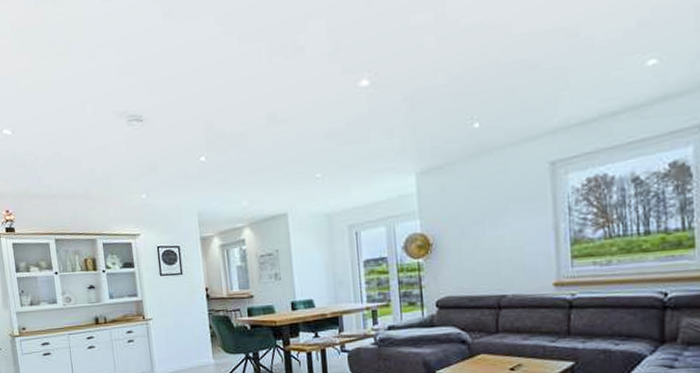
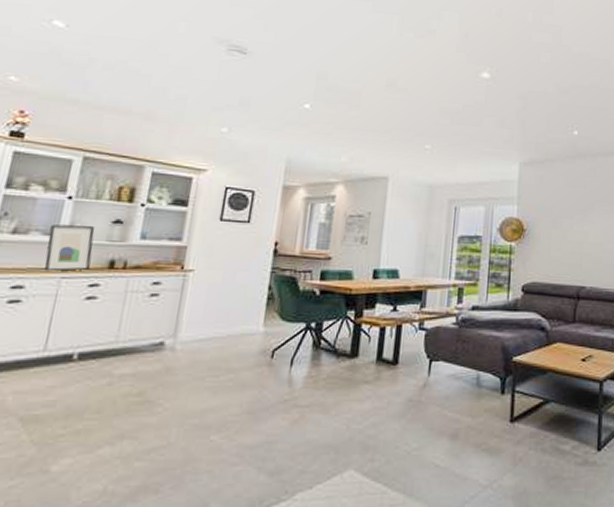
picture frame: none [51,293,84,331] -> present [44,224,95,272]

